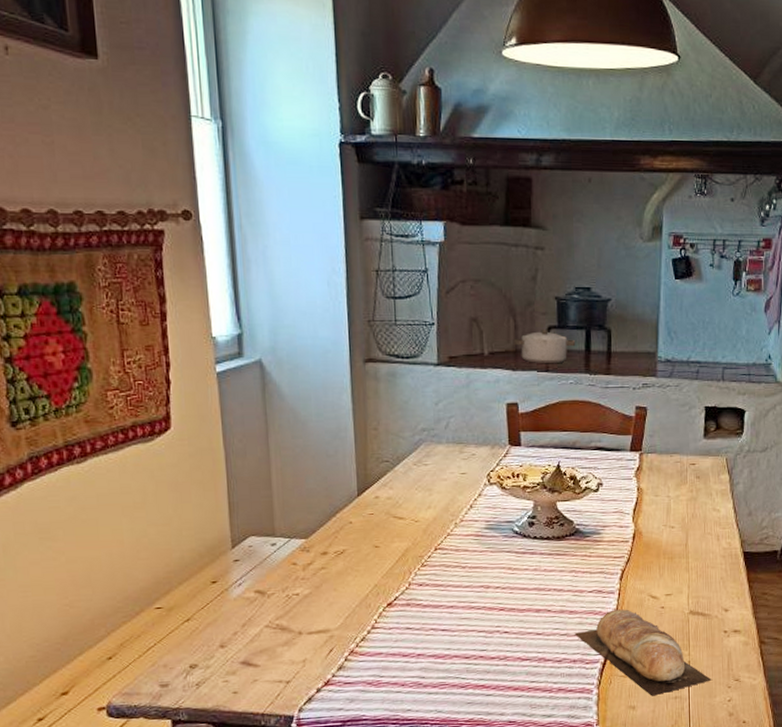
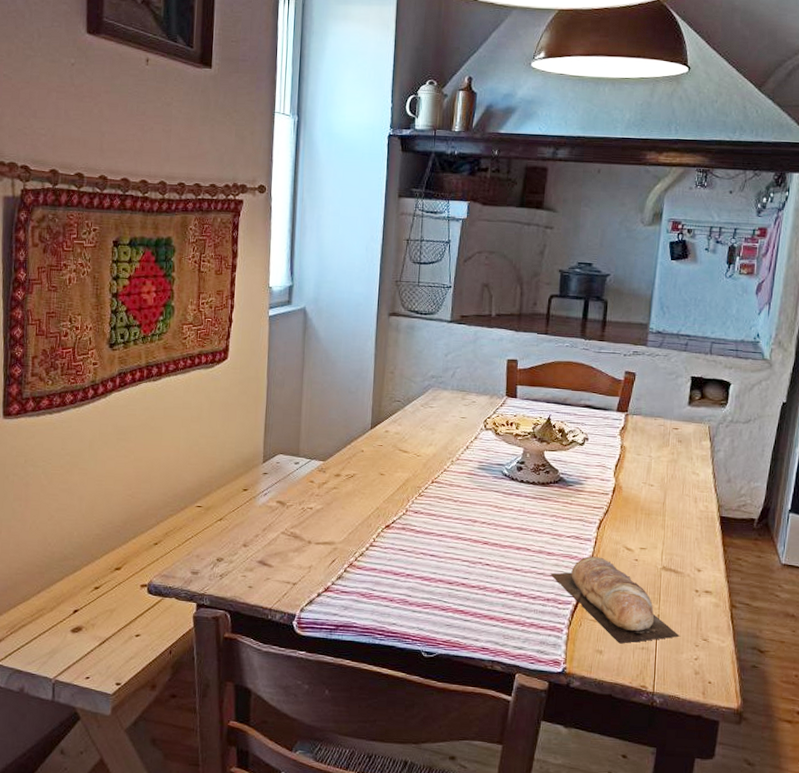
cooking pot: present [512,330,576,364] -> none [518,298,575,328]

